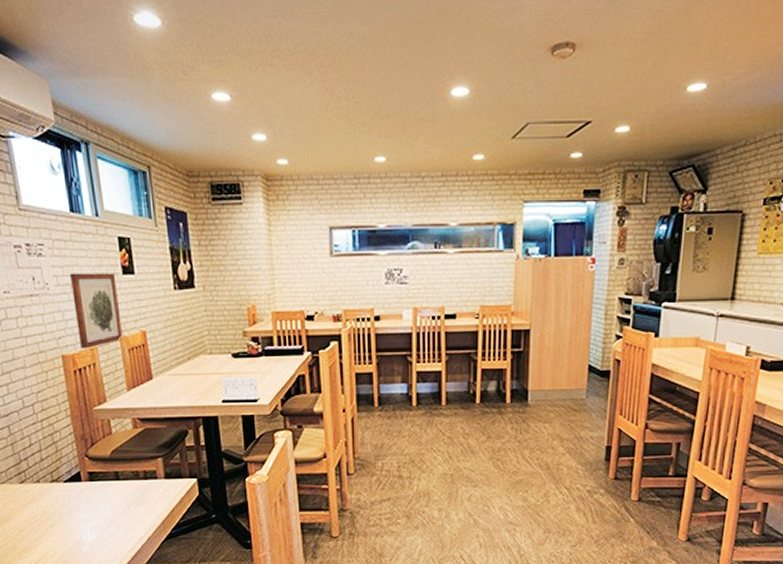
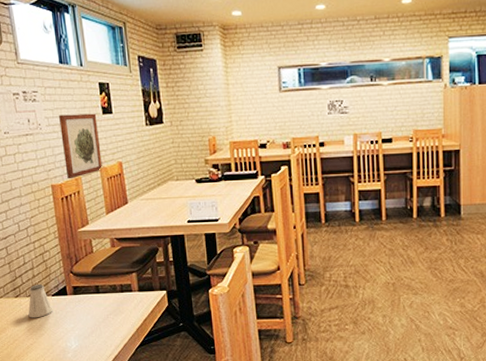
saltshaker: none [35,468,65,507] -> present [28,283,53,318]

